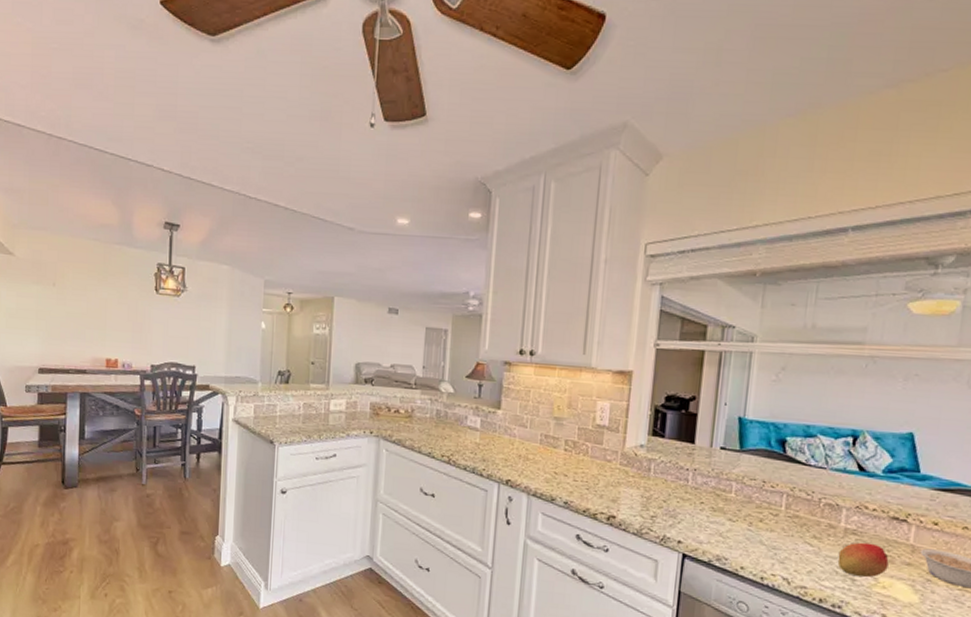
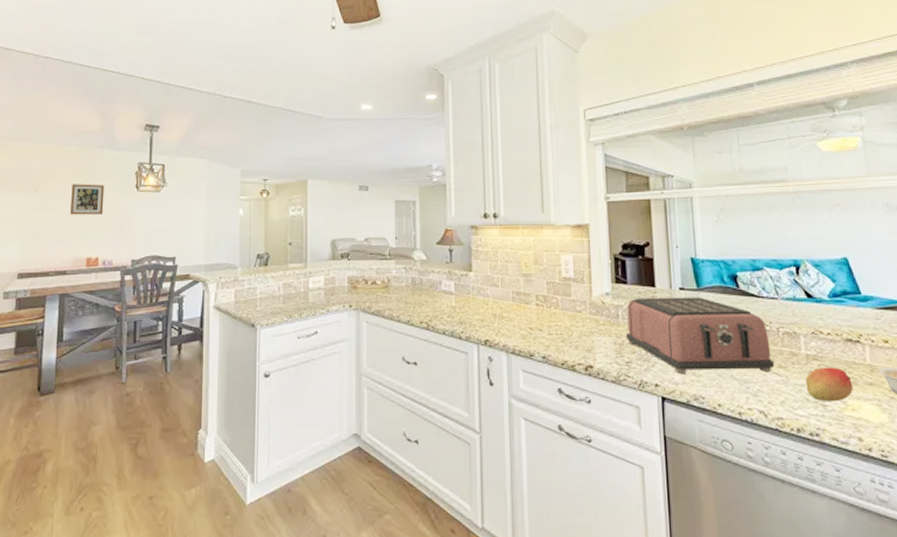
picture frame: none [89,280,123,316] -> present [70,184,105,215]
toaster: none [654,453,809,542] -> present [625,297,775,373]

